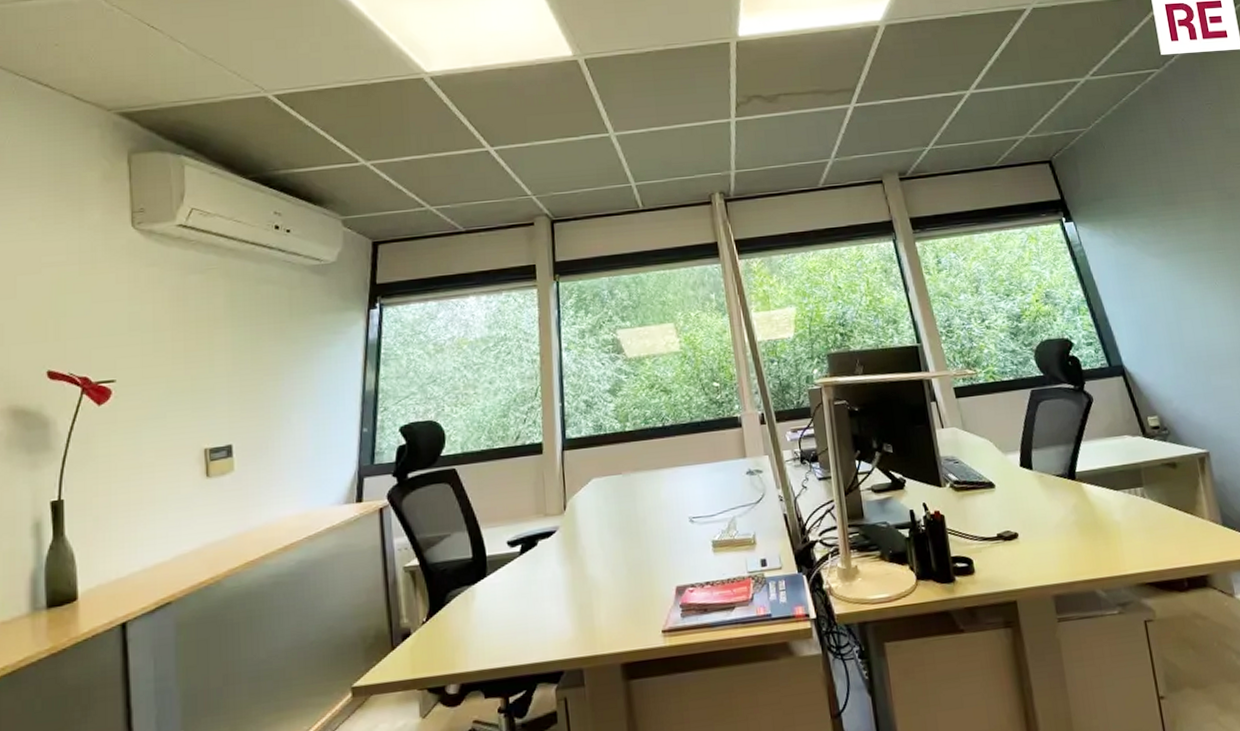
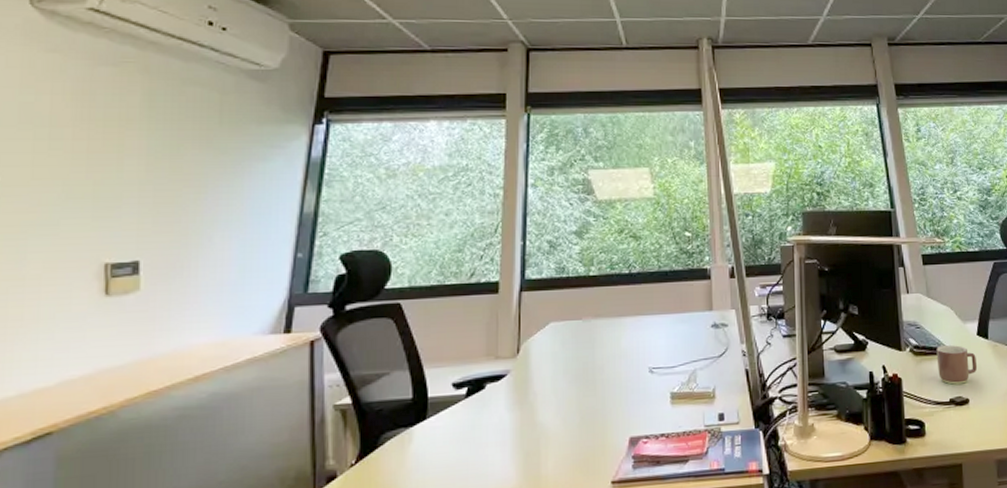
mug: none [978,478,1024,519] -> present [936,345,978,385]

